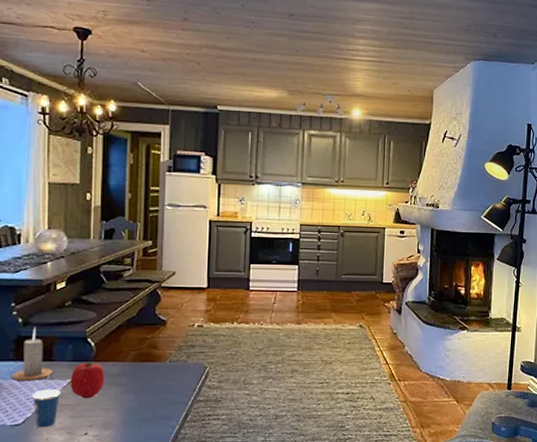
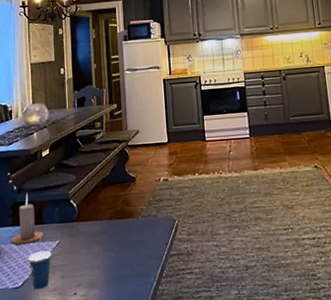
fruit: present [70,362,105,399] -> none [58,222,88,259]

